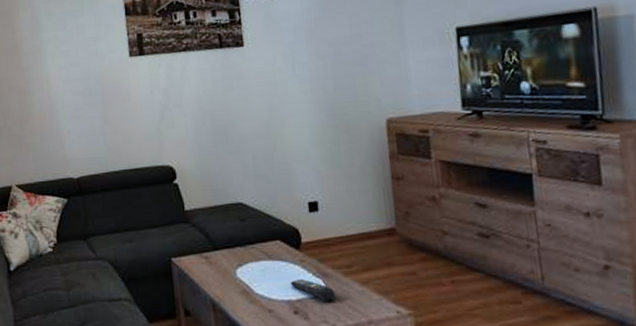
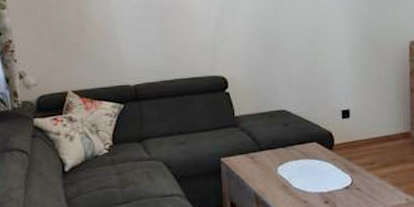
remote control: present [291,279,336,301] -> none [323,175,359,192]

